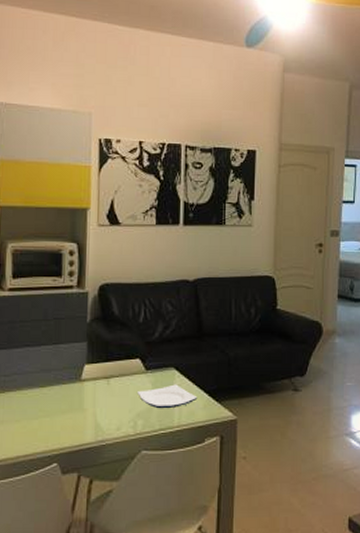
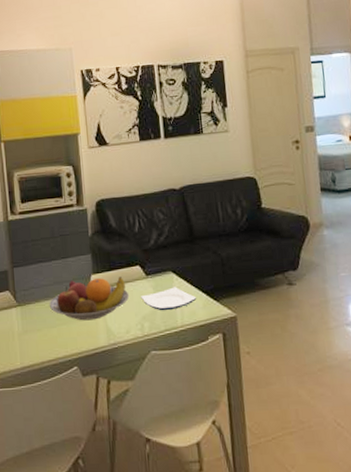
fruit bowl: none [32,369,125,414] -> present [49,277,130,321]

